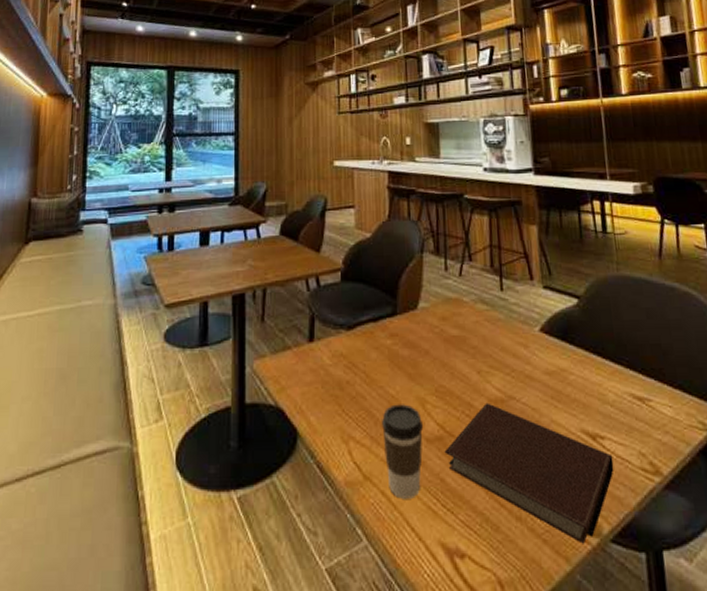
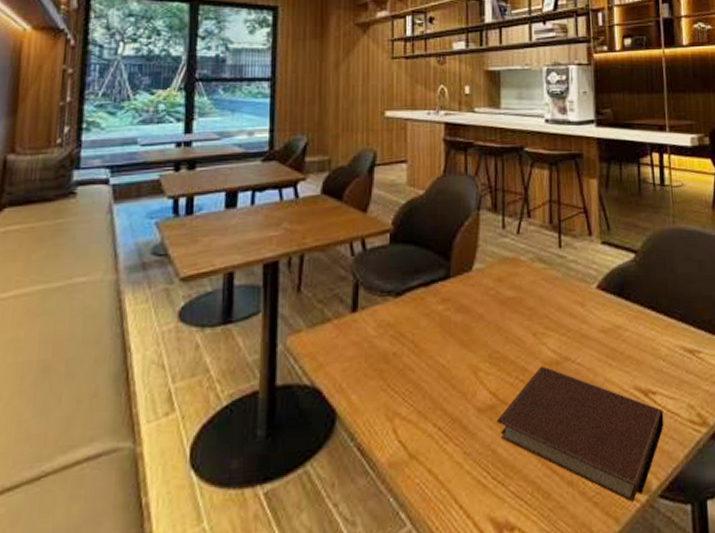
coffee cup: present [382,404,424,499] -> none [431,373,476,476]

